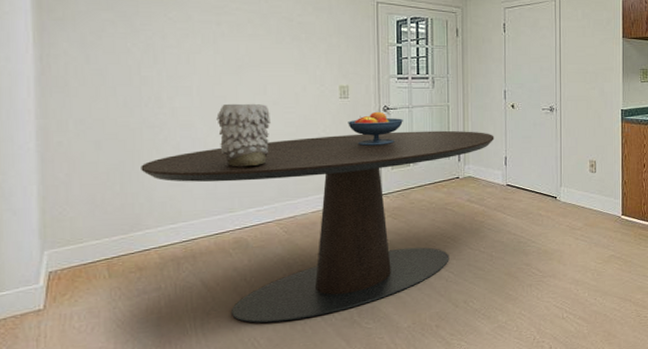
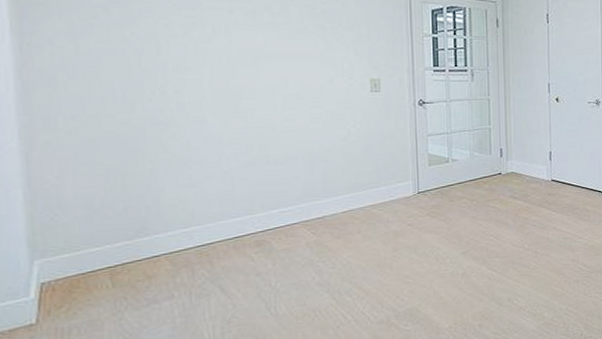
dining table: present [141,130,494,323] -> none [145,125,538,330]
vase: present [216,103,272,167] -> none [232,97,295,166]
fruit bowl: present [348,111,403,146] -> none [380,105,440,142]

